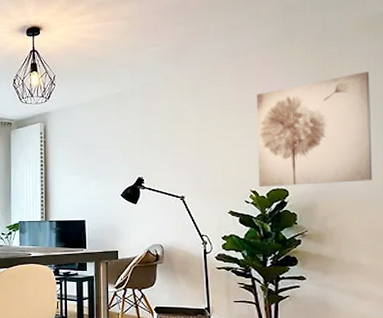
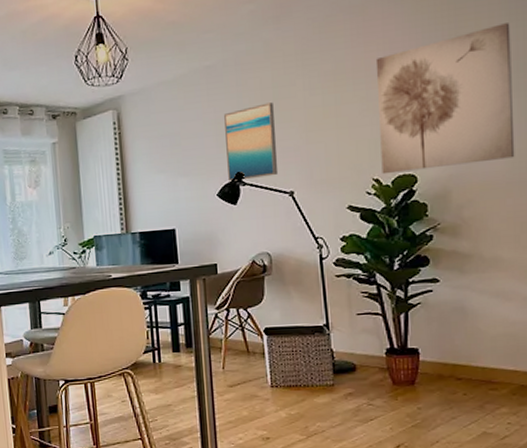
wall art: none [130,124,172,185] -> present [224,102,279,182]

